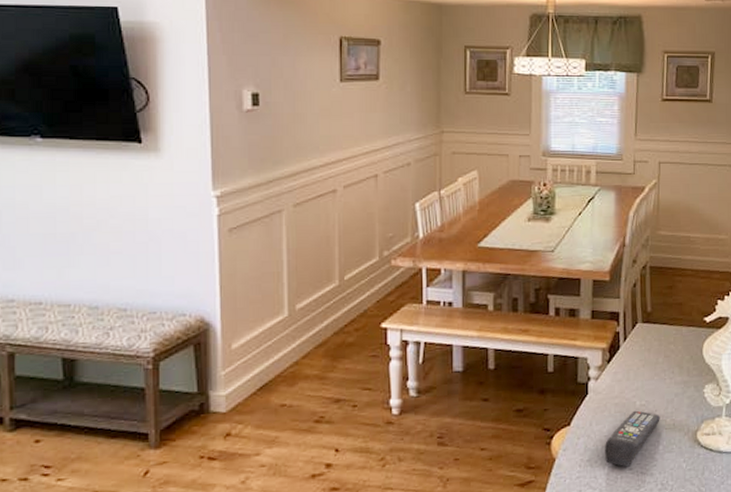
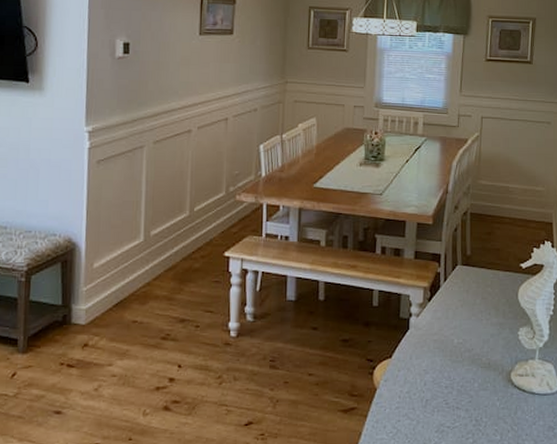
remote control: present [605,410,660,467] -> none [423,348,476,401]

